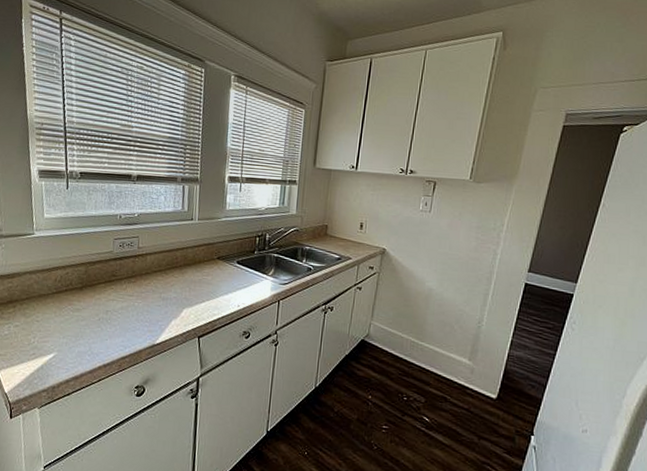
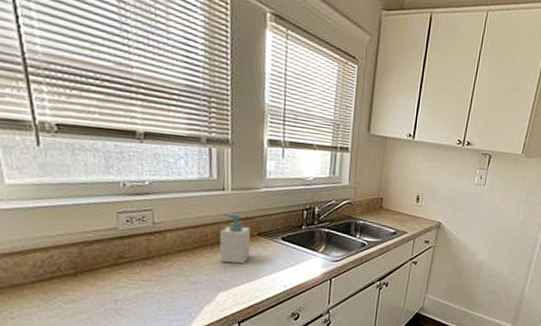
soap bottle: none [186,239,212,283] -> present [219,213,251,263]

